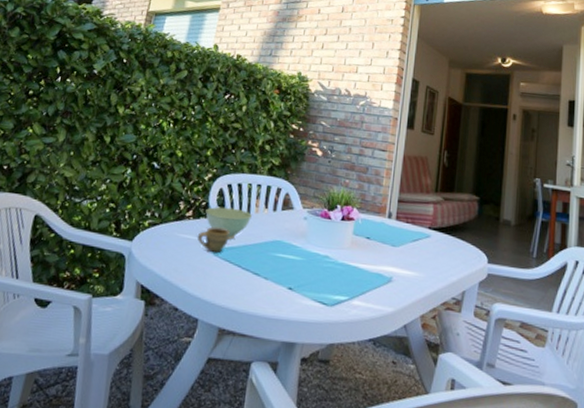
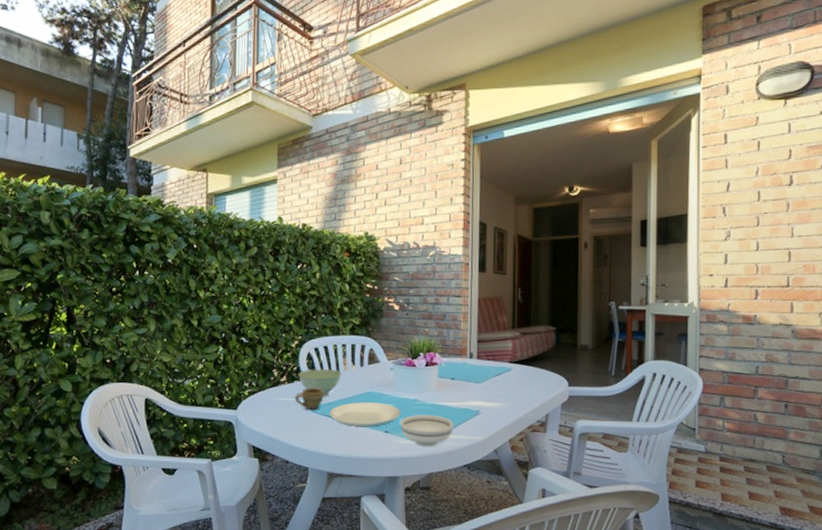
plate: none [231,250,309,281] -> present [329,401,401,427]
bowl: none [305,273,364,312] -> present [400,414,454,446]

